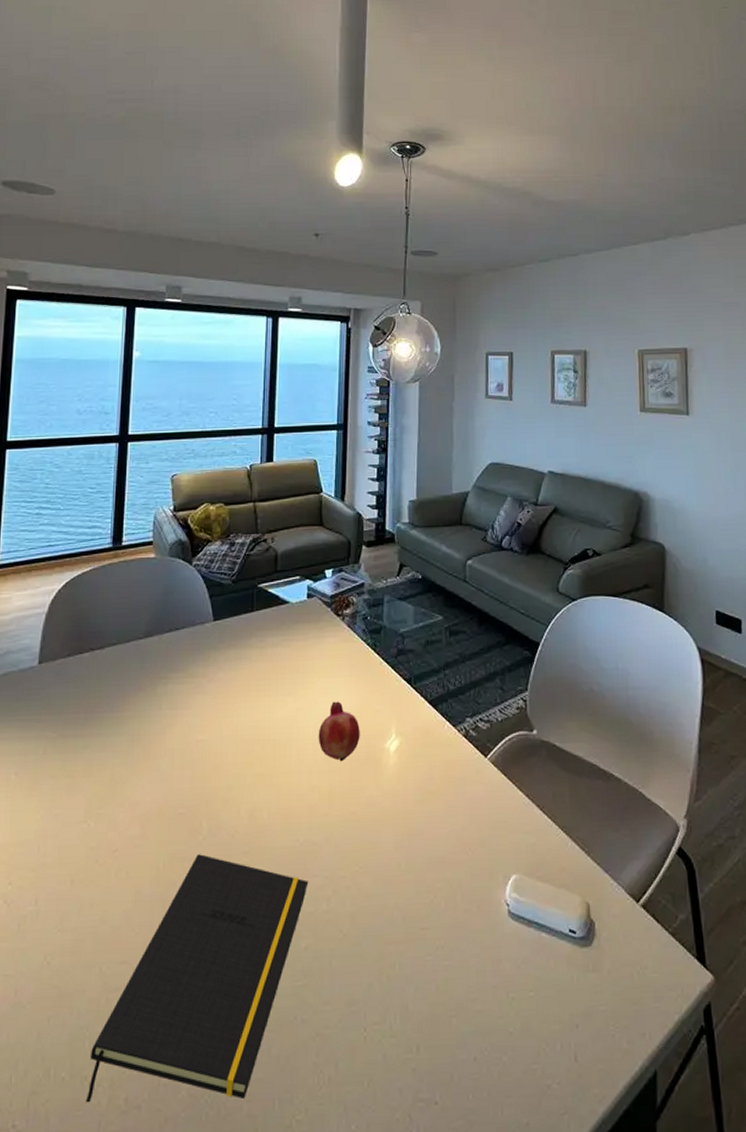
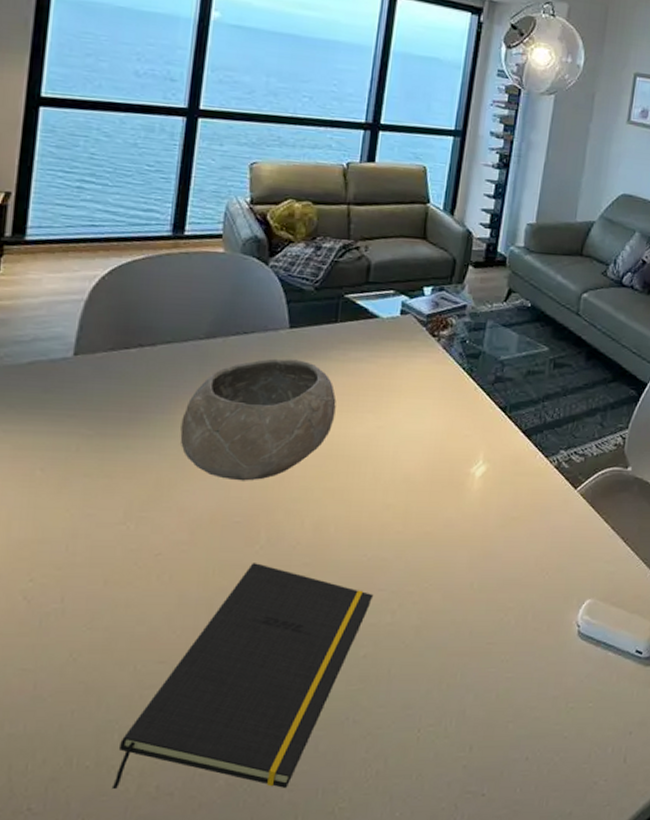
bowl: none [128,650,259,772] -> present [180,358,337,481]
fruit: present [318,701,360,762] -> none [398,423,445,483]

